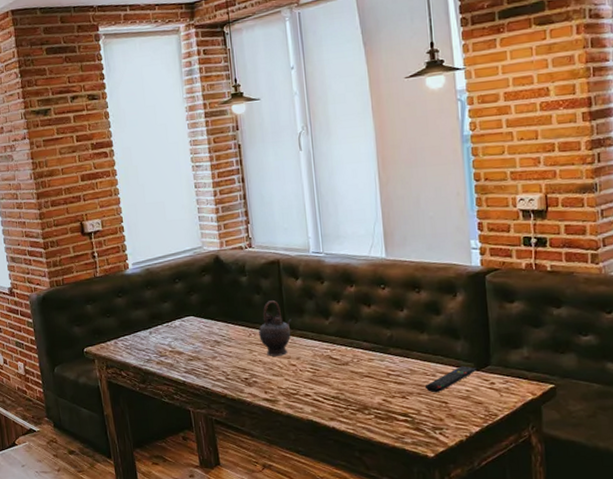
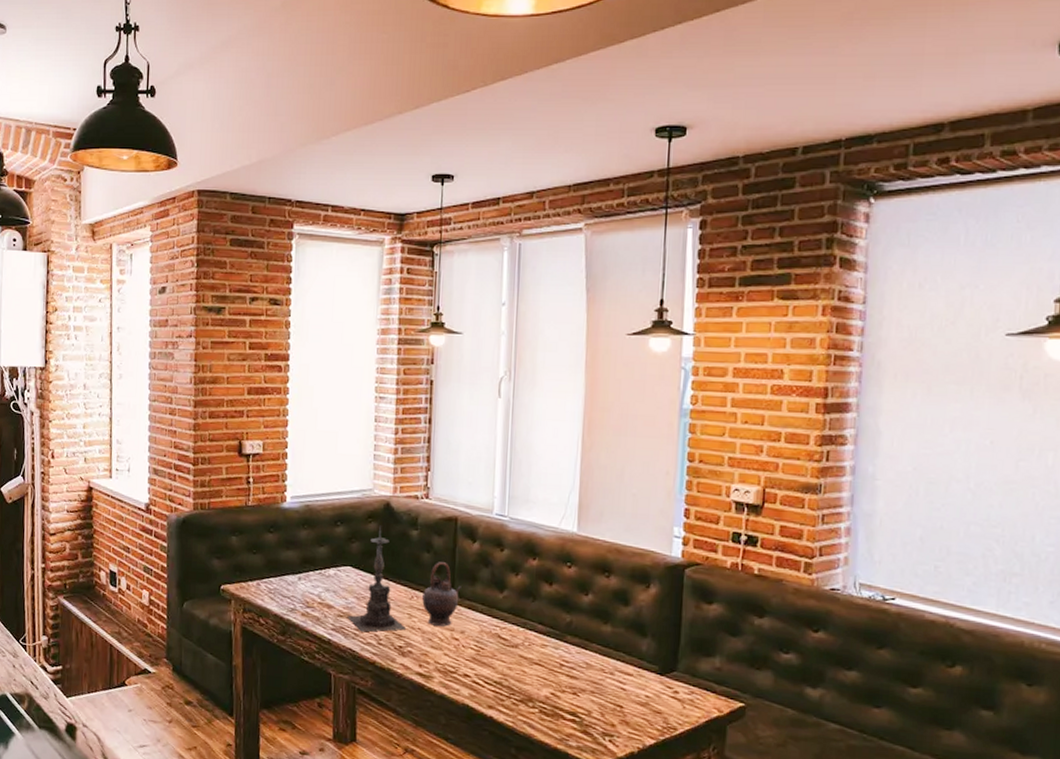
candle holder: none [196,277,248,371] -> present [347,525,406,632]
remote control: present [426,366,477,393] -> none [601,667,661,694]

